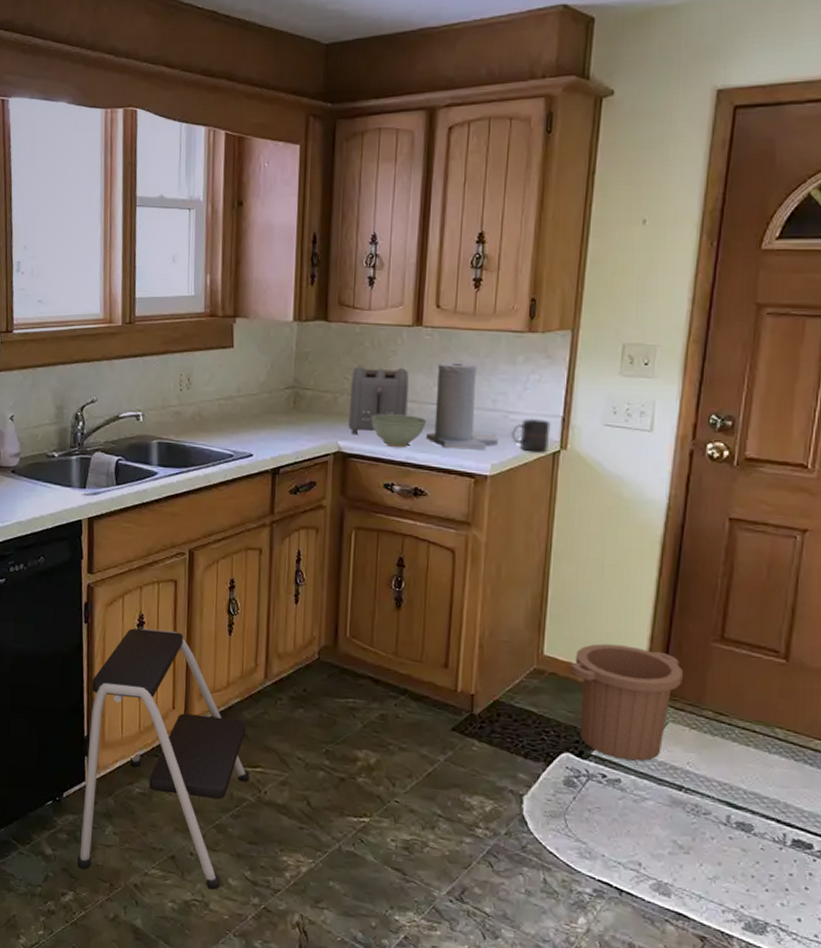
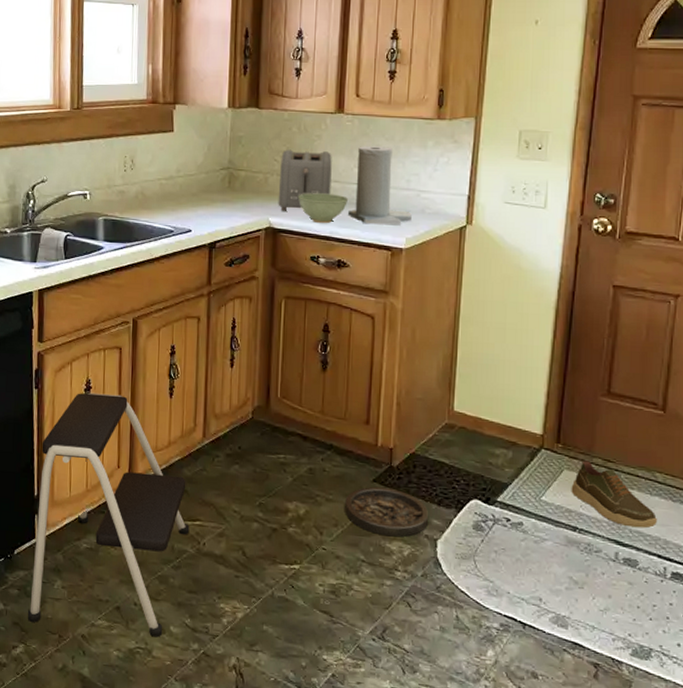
pet bowl: none [420,735,515,791] -> present [345,486,429,537]
mug: present [512,418,551,453] -> none [424,196,458,228]
trash can: present [570,643,683,762] -> none [477,399,575,506]
shoe: none [676,713,776,790] -> present [571,460,657,529]

